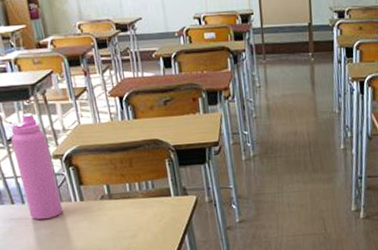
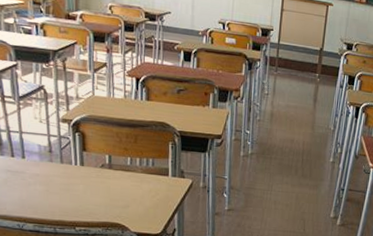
water bottle: present [11,112,63,220] -> none [23,75,62,177]

